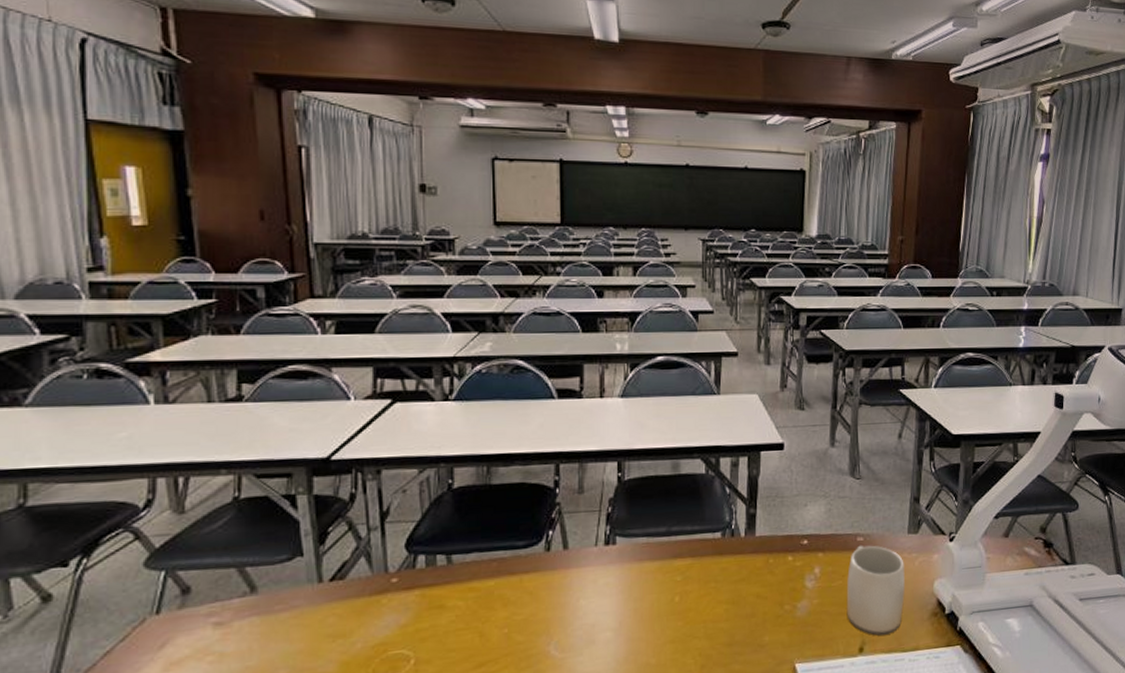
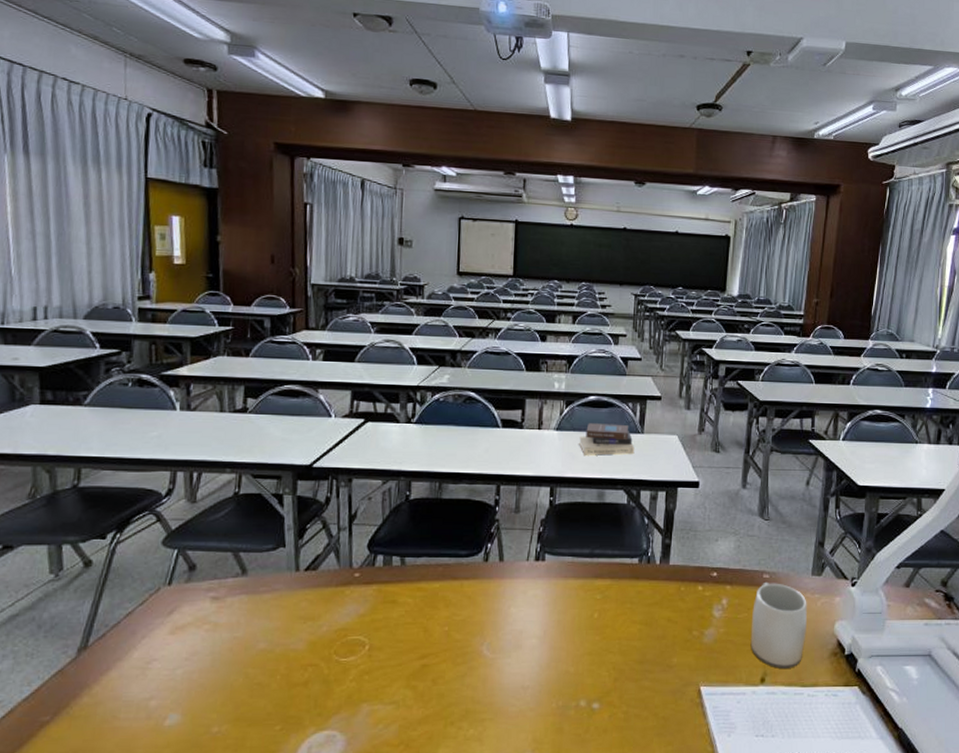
books: none [648,386,711,423] -> present [579,423,635,456]

